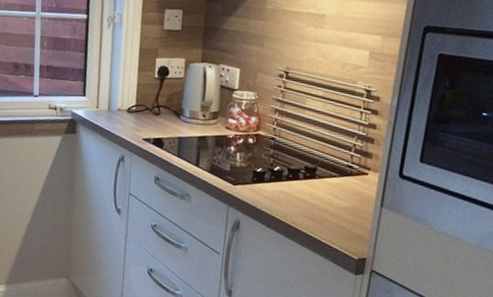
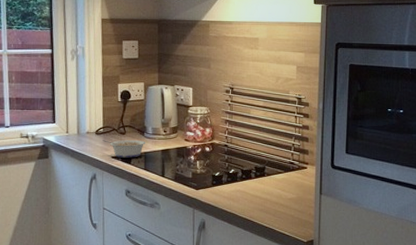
legume: none [134,119,182,142] -> present [102,139,146,158]

